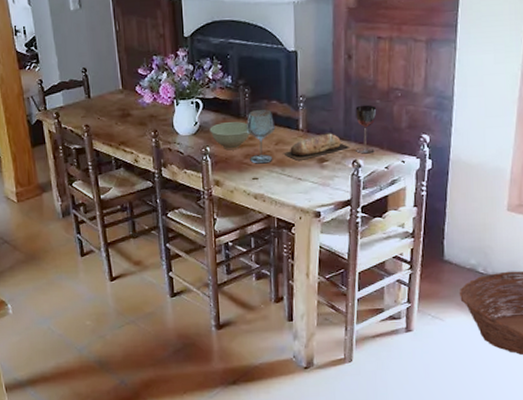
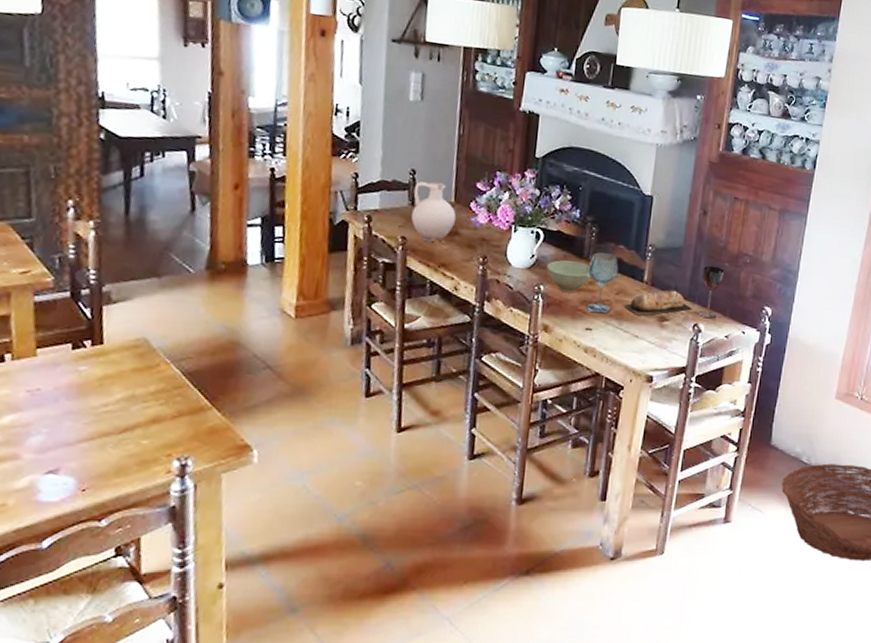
ceramic pitcher: none [88,74,127,126] -> present [411,181,457,243]

